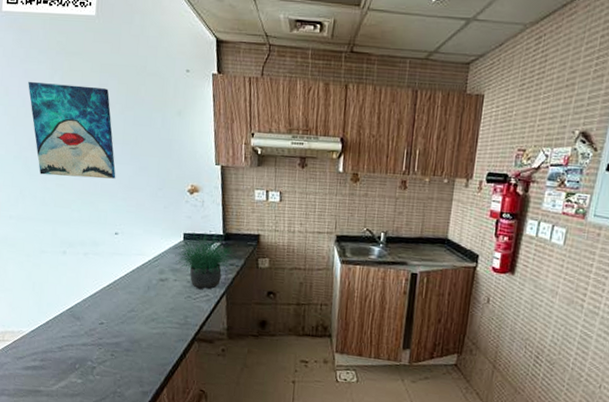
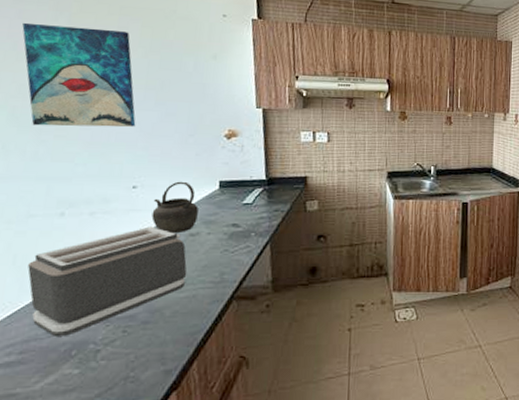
toaster: none [43,269,158,352] -> present [27,226,187,336]
kettle: none [130,231,167,278] -> present [151,181,199,234]
potted plant: present [175,230,234,290] -> none [209,175,279,241]

